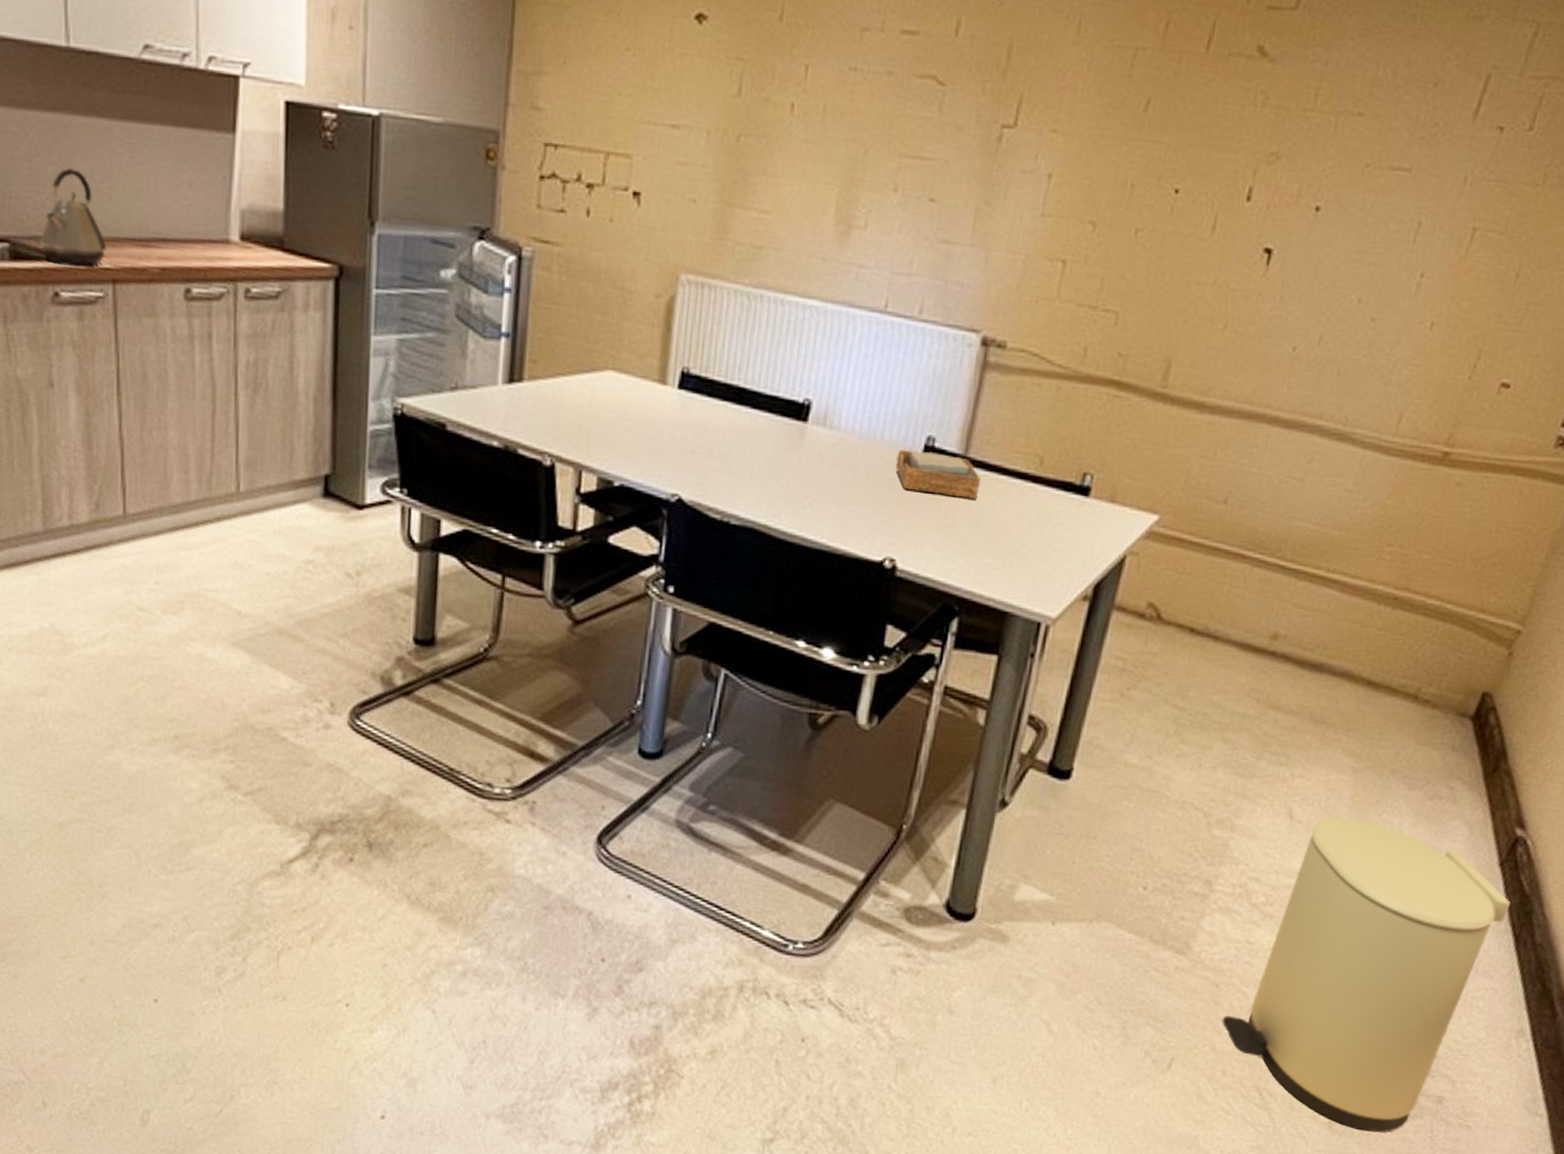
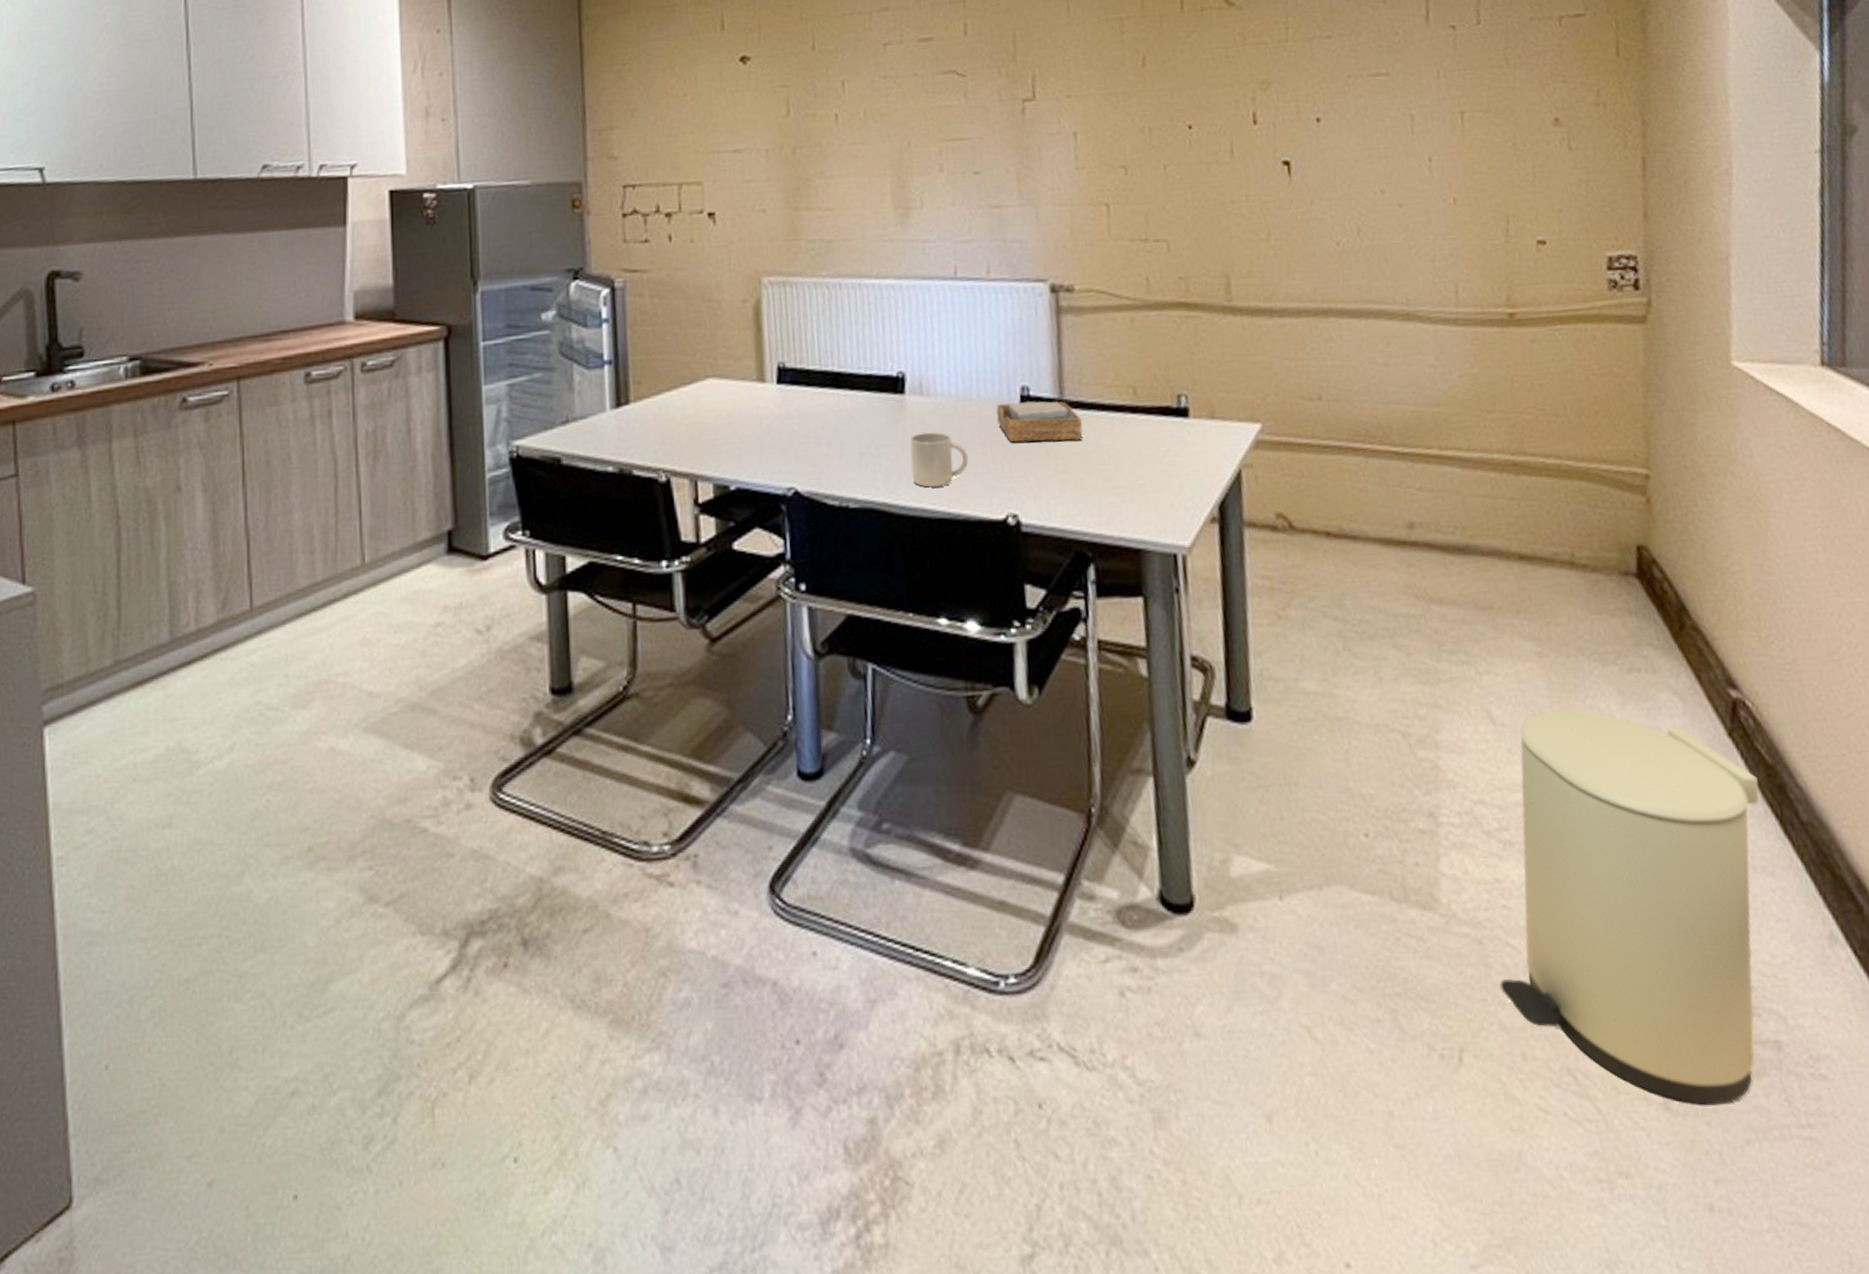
kettle: present [40,168,107,266] -> none [169,282,231,371]
mug: none [798,464,859,520] -> present [909,432,969,488]

